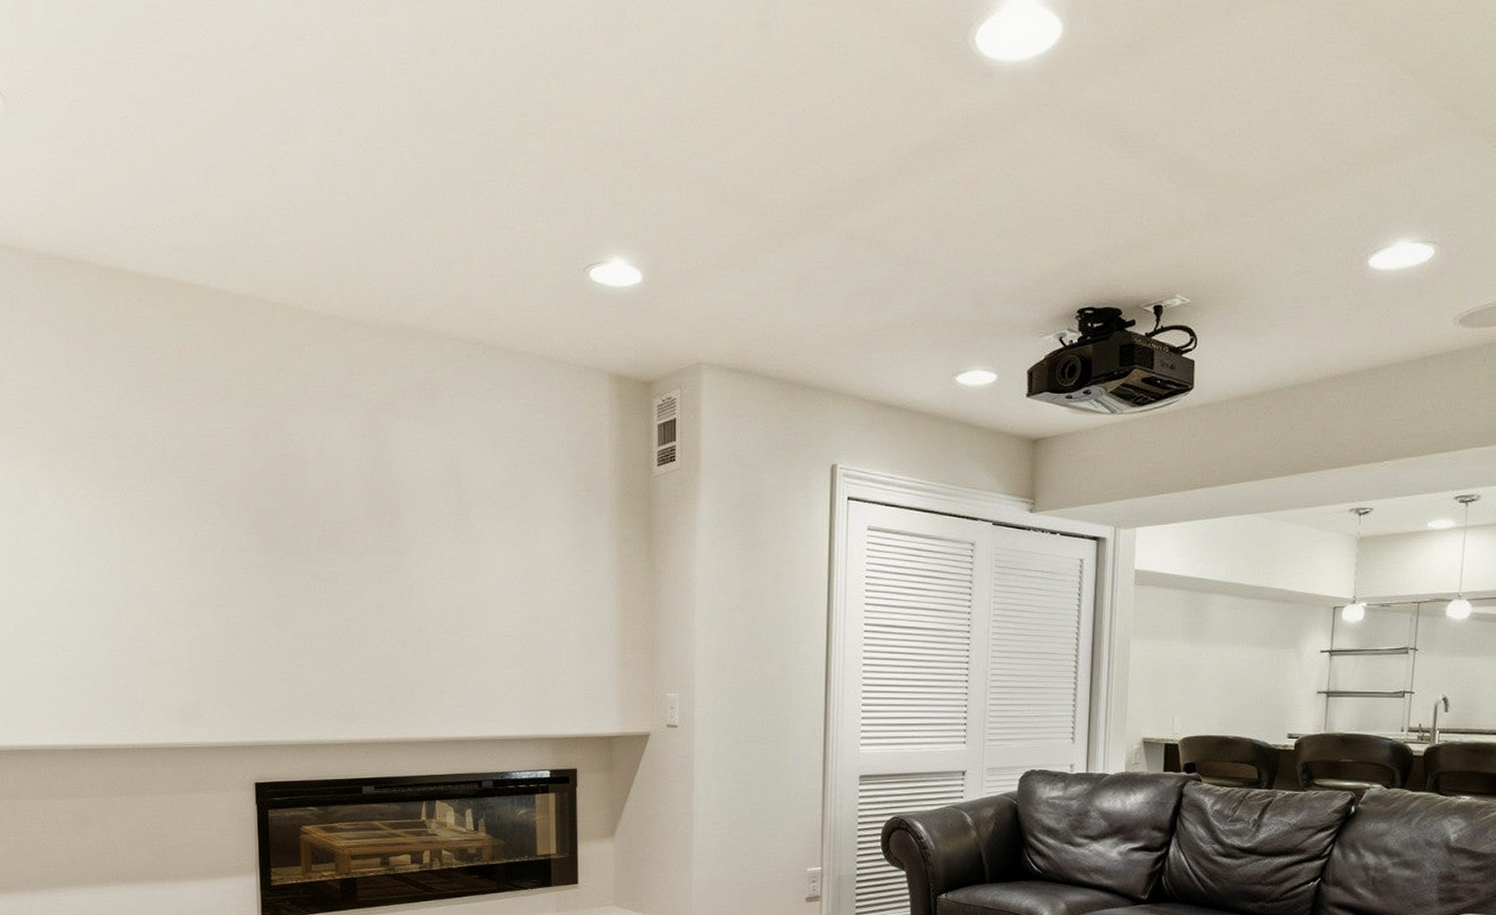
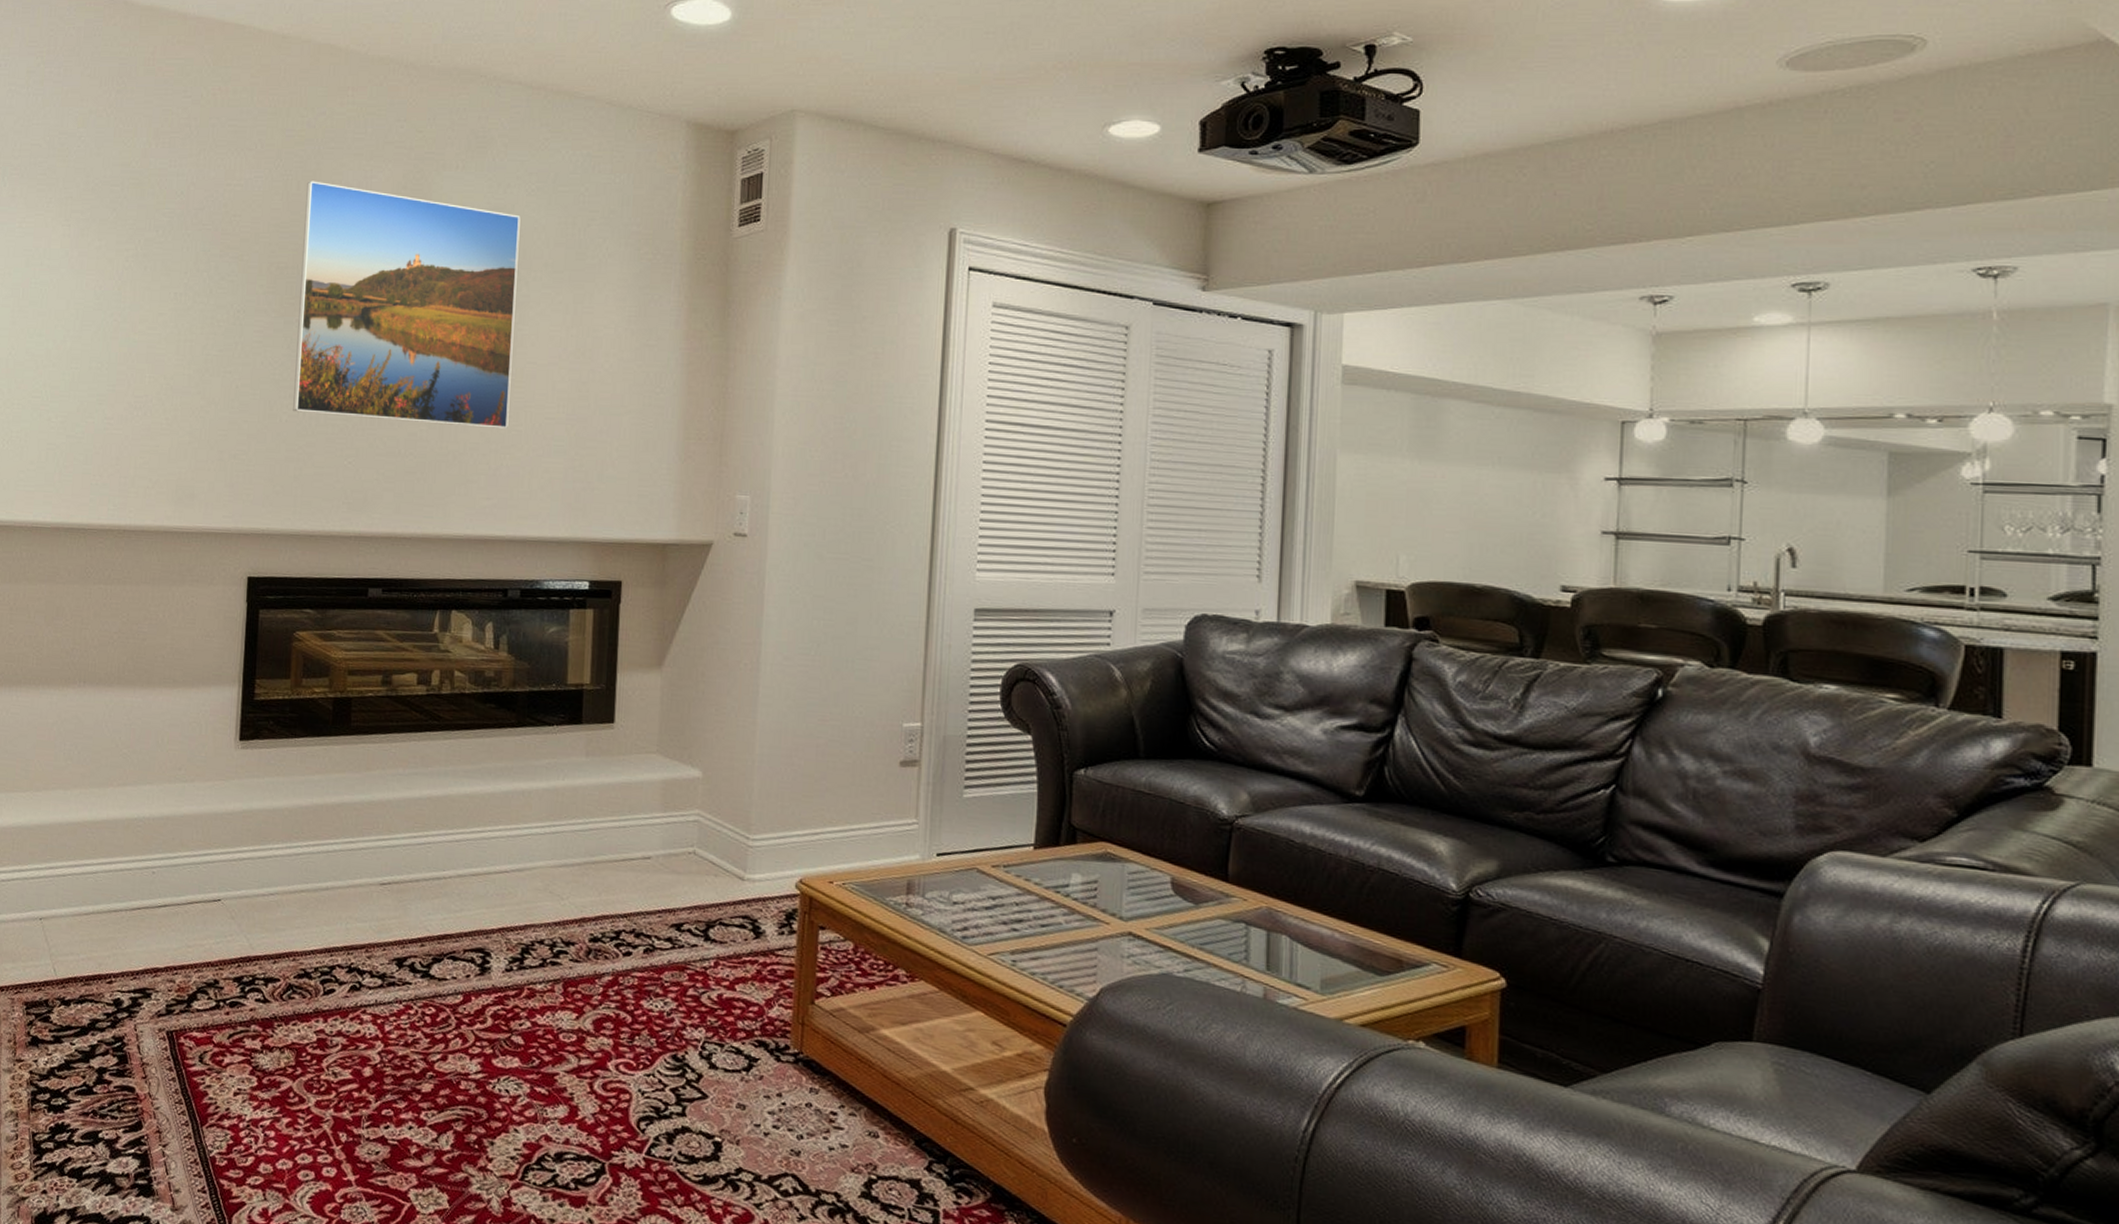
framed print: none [274,431,472,646] -> present [293,181,521,429]

